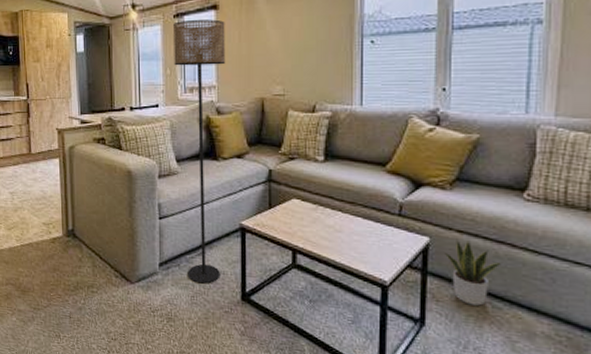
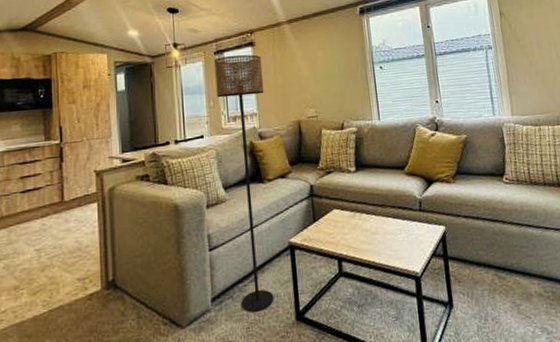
potted plant: present [443,238,503,306] -> none [457,223,500,280]

